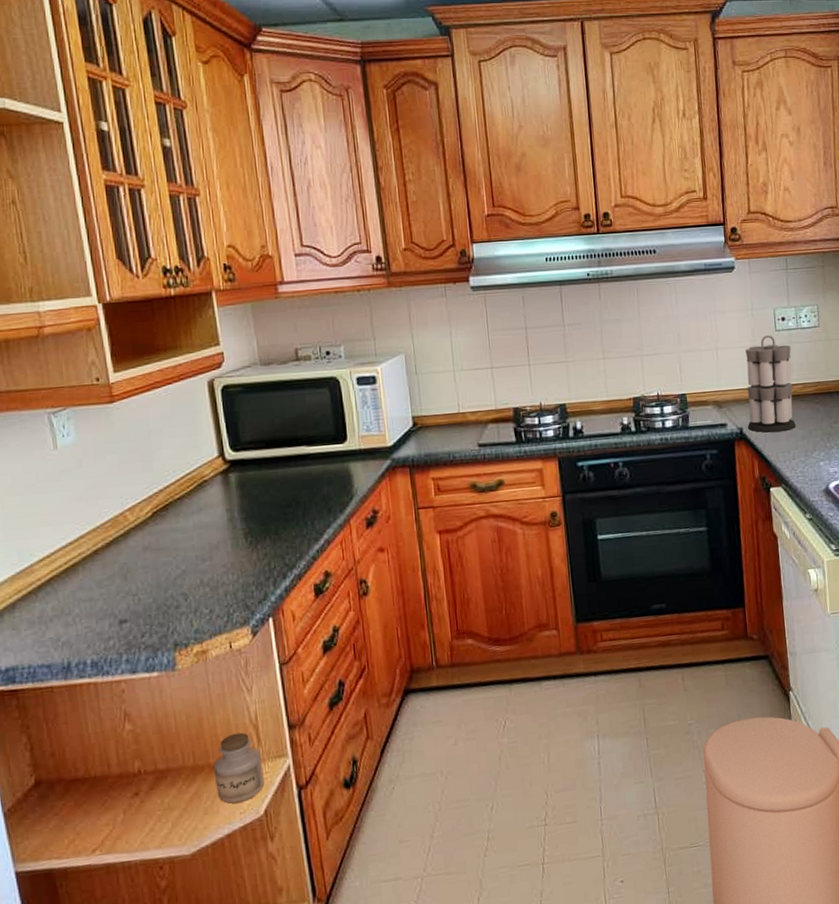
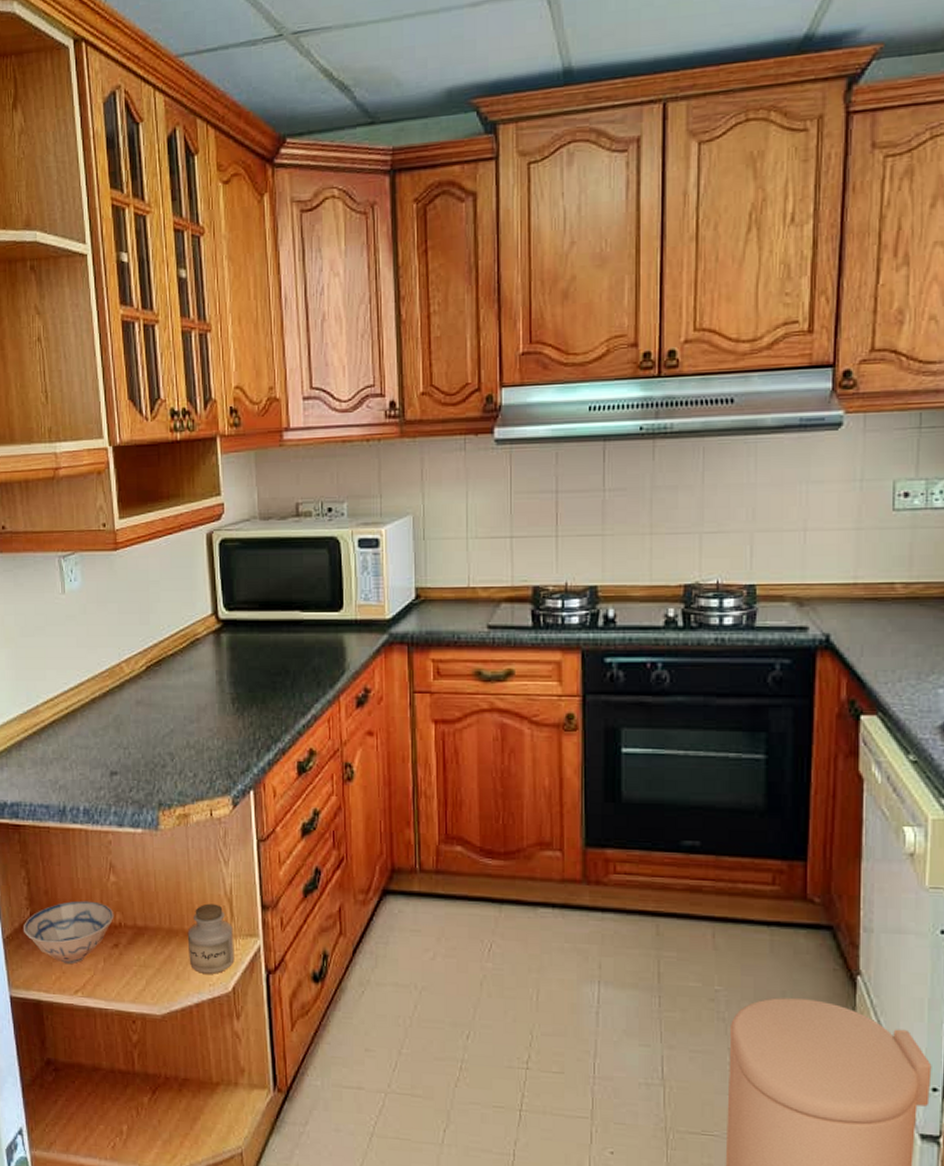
ceramic bowl: none [26,753,133,825] -> present [22,900,114,965]
spice rack: present [745,335,796,433] -> none [838,515,913,643]

